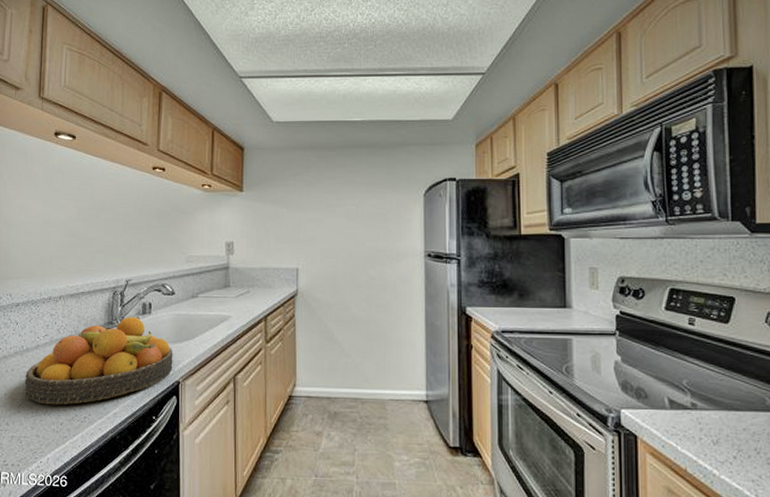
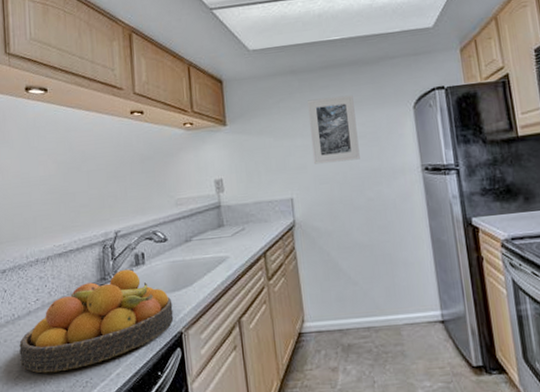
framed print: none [322,176,367,239] -> present [308,95,360,165]

